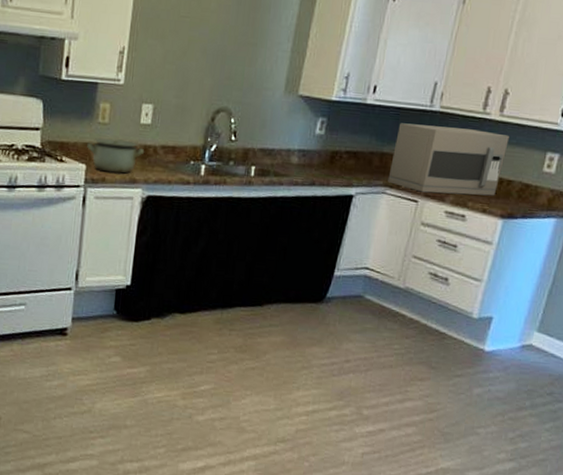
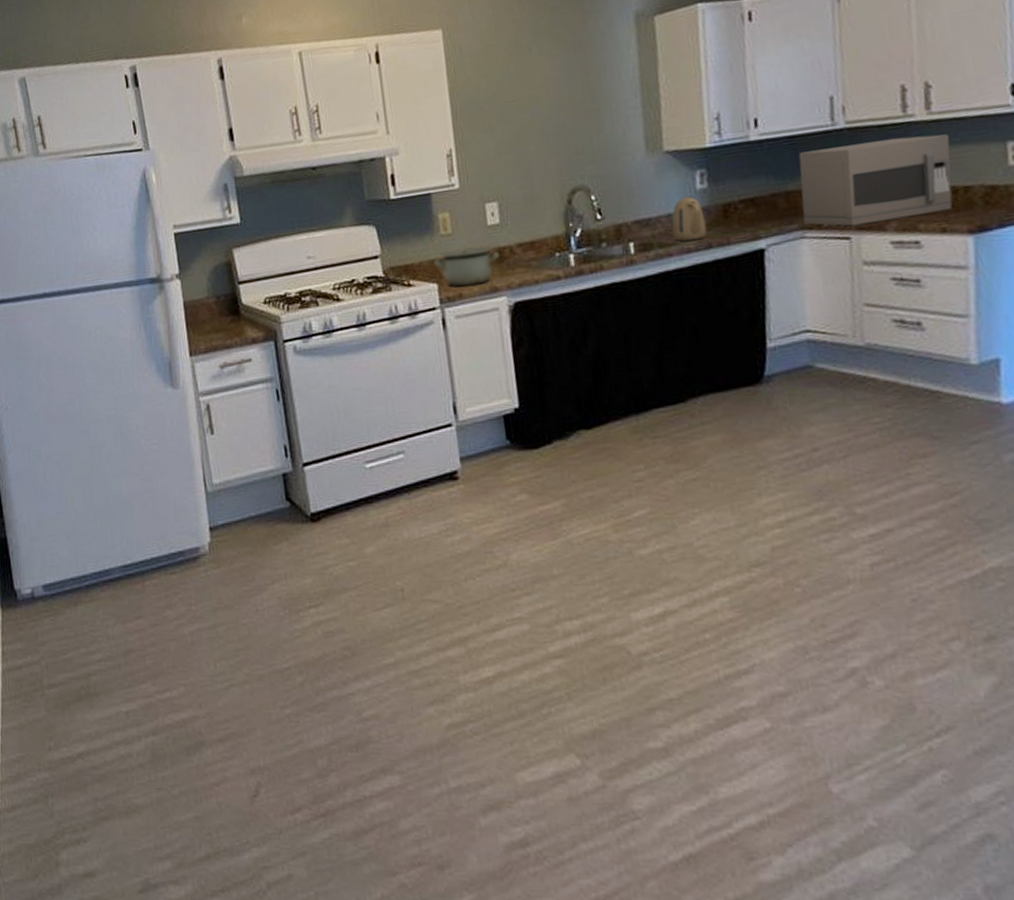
kettle: none [287,138,316,177] -> present [671,196,708,242]

